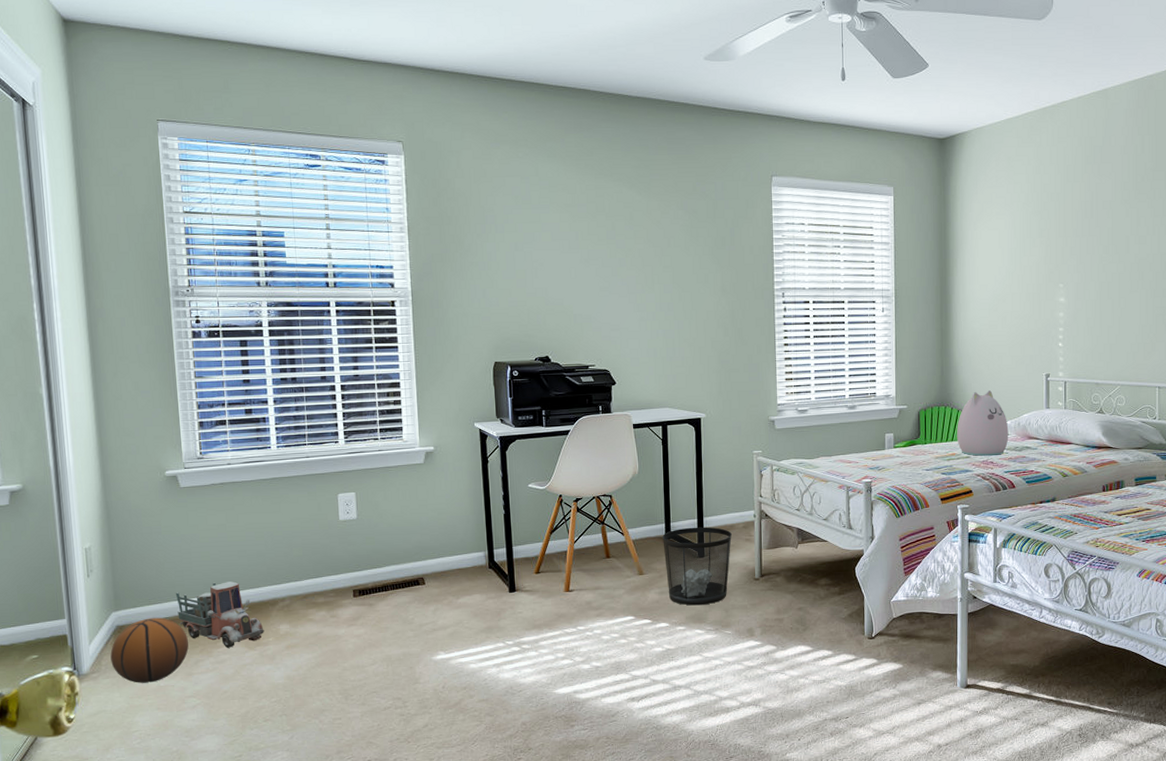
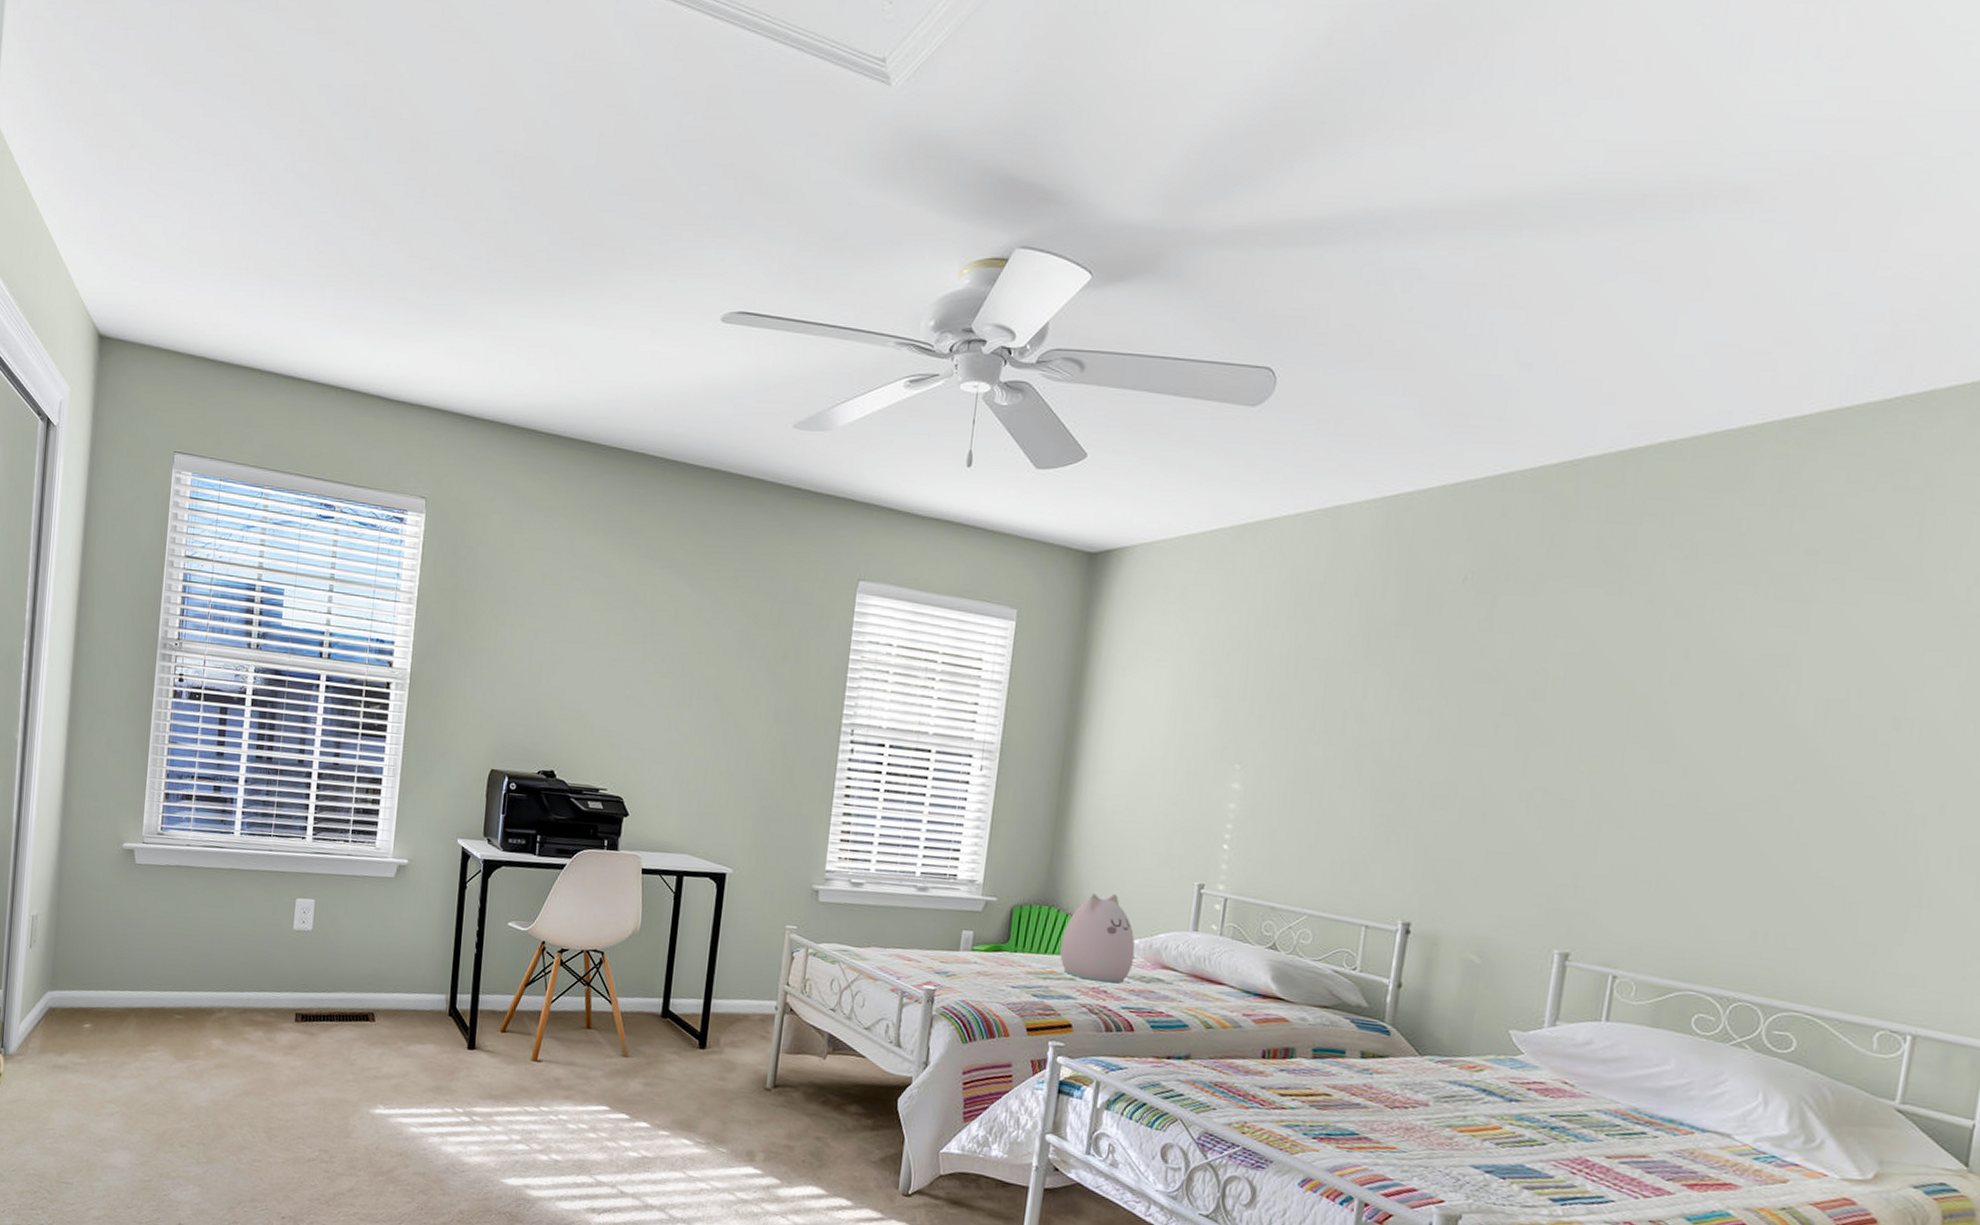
basketball: present [110,617,189,683] -> none [38,1004,117,1078]
toy truck: present [176,581,264,648] -> none [111,977,196,1055]
waste bin: present [662,527,732,606] -> none [655,1007,744,1110]

